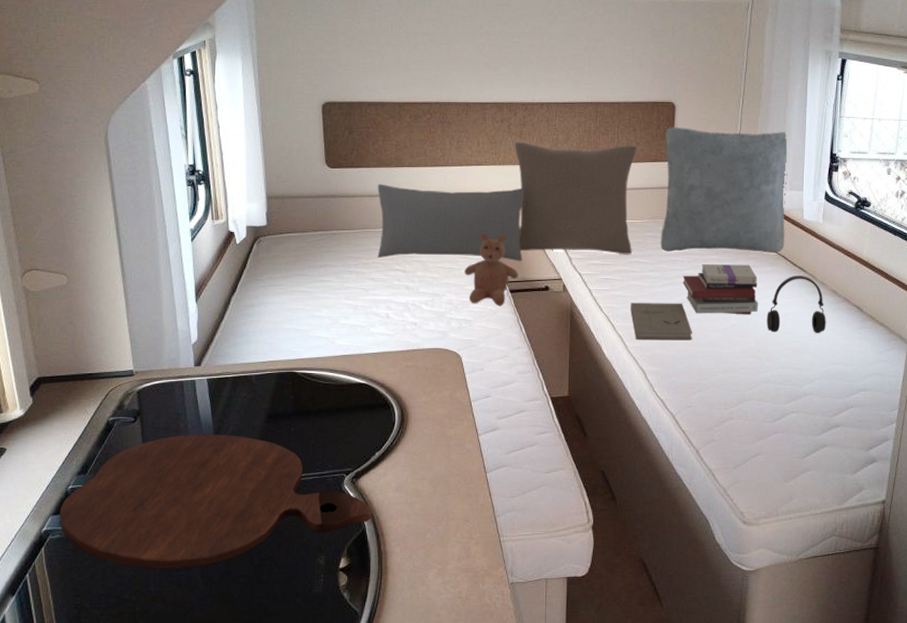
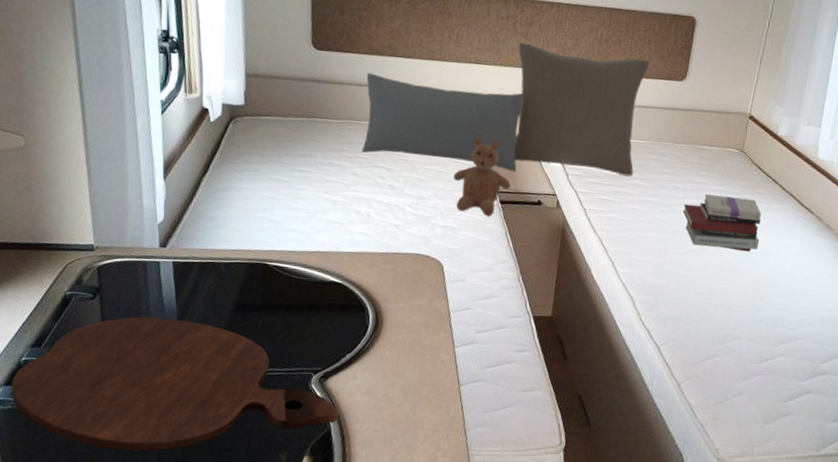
book: present [630,303,693,341] -> none [625,227,688,272]
pillow: present [661,126,788,254] -> none [664,43,813,191]
headphones: present [766,276,826,333] -> none [765,216,828,278]

